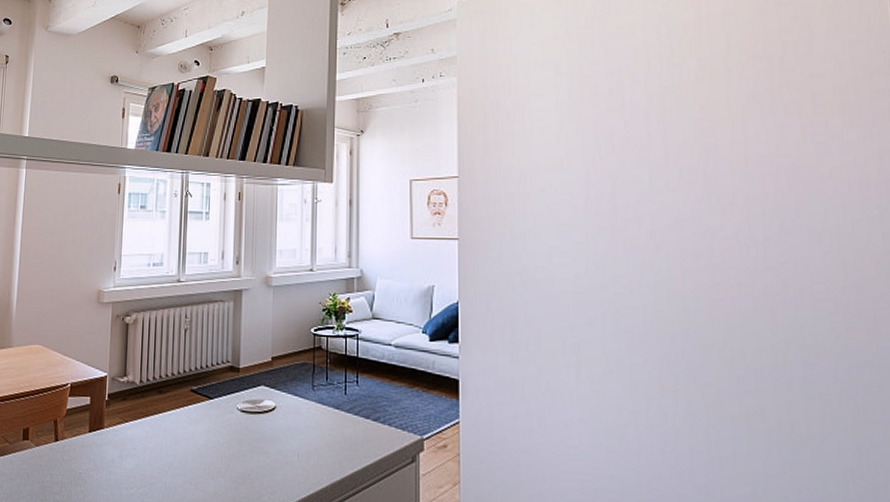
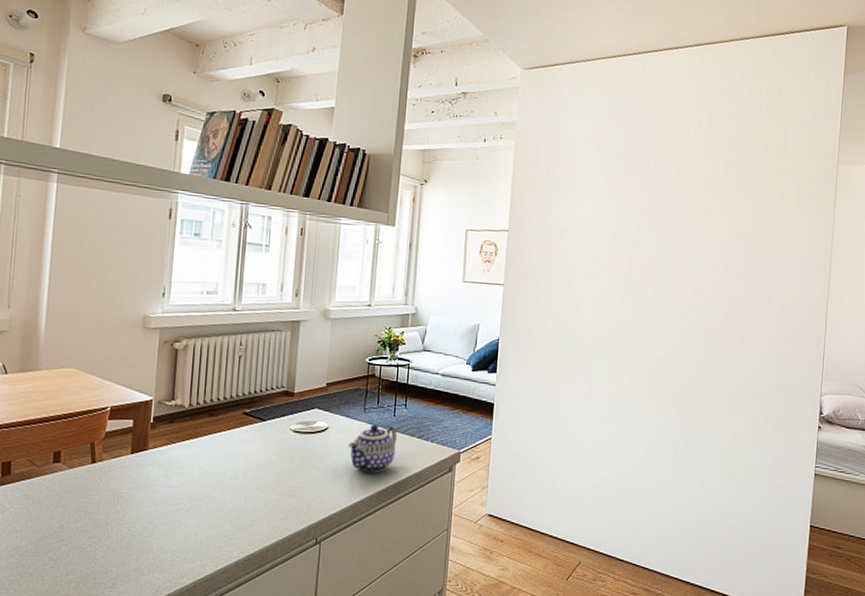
teapot: none [298,404,351,461] -> present [349,424,398,473]

